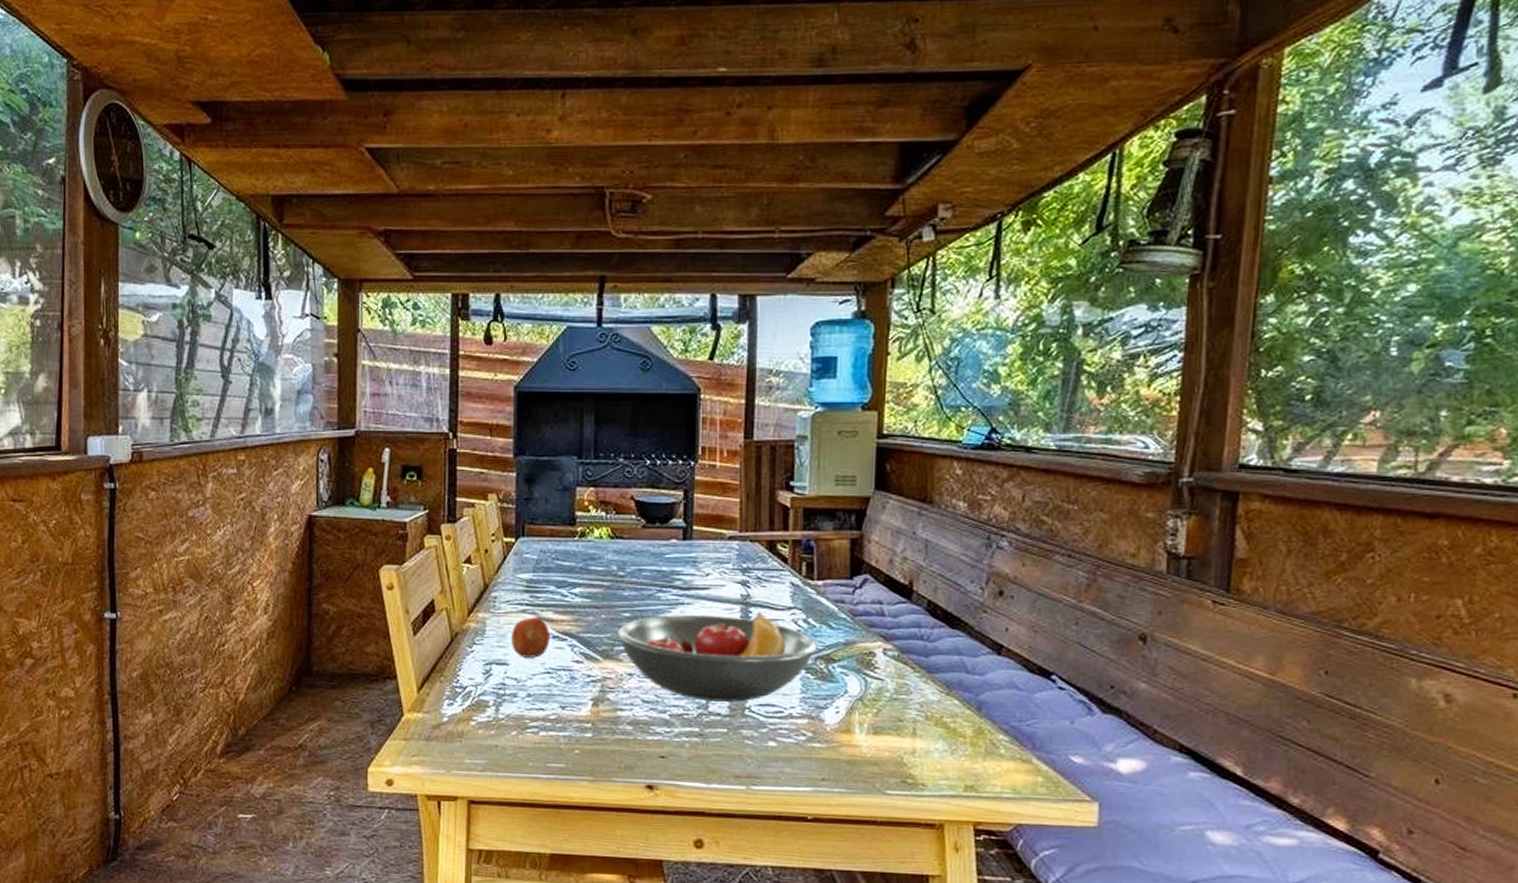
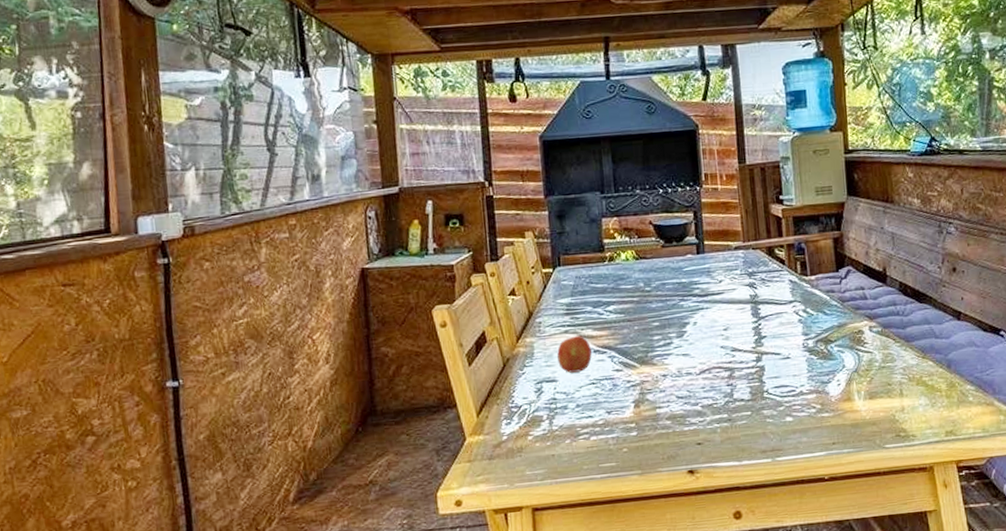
fruit bowl: present [616,611,818,702] -> none [648,307,817,390]

